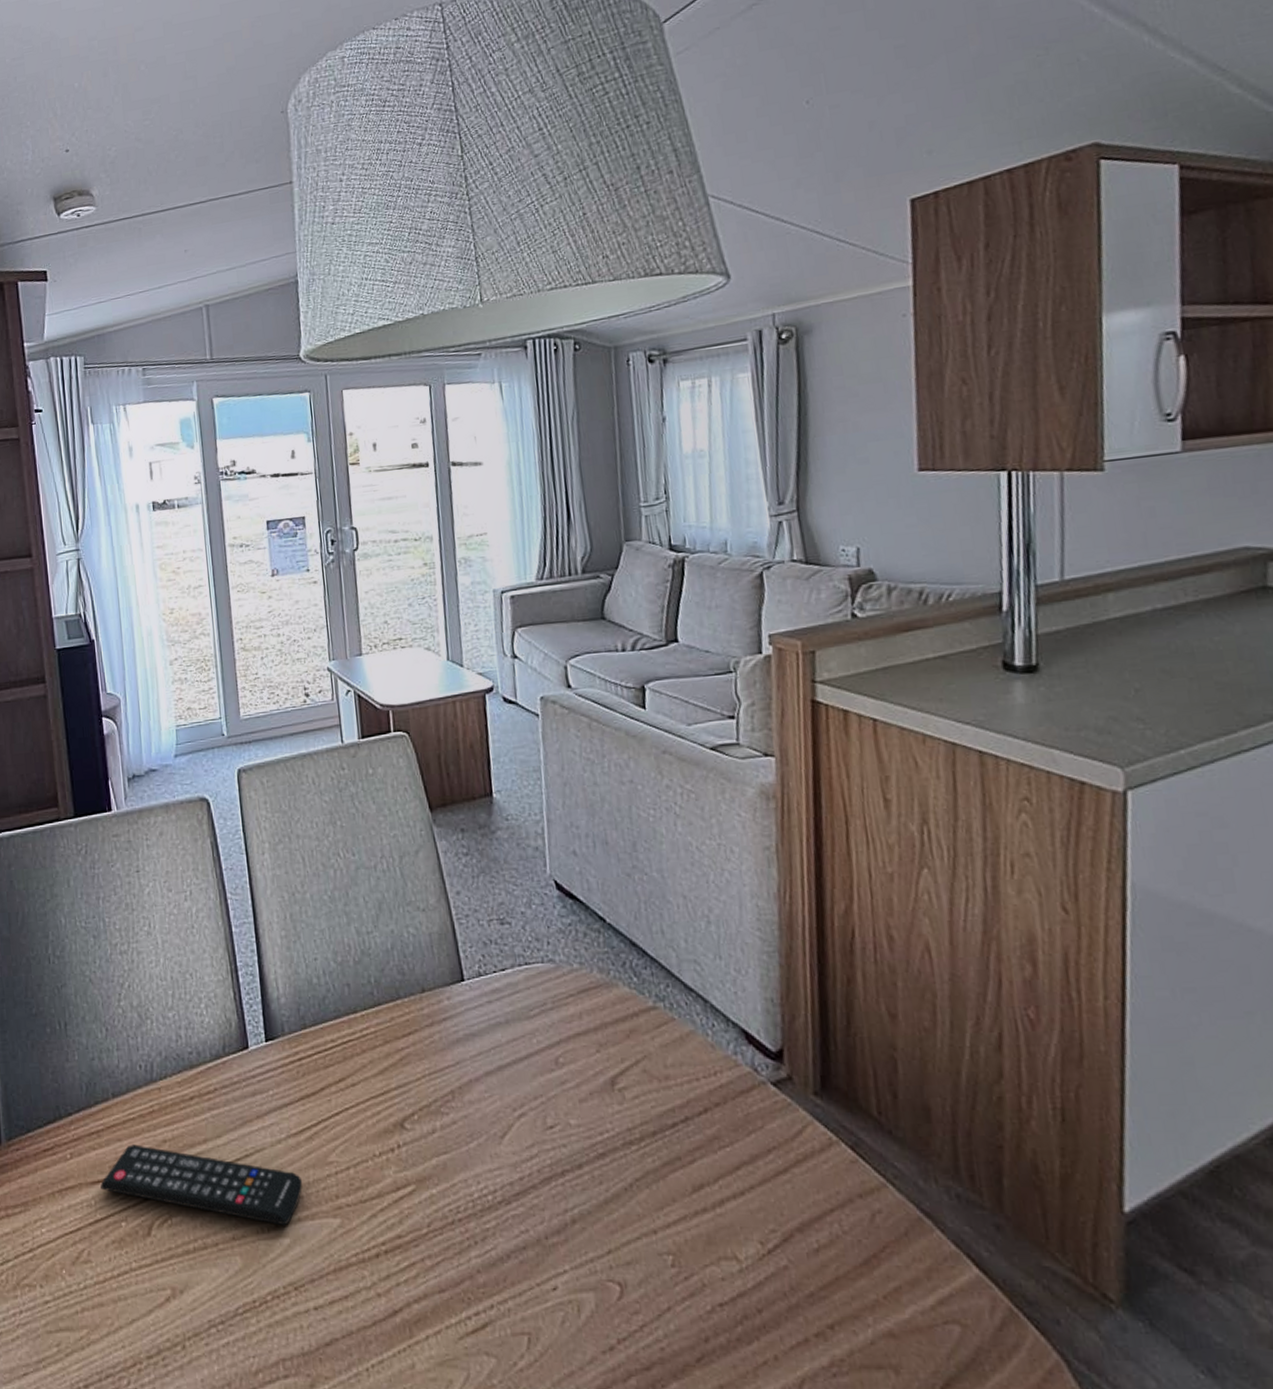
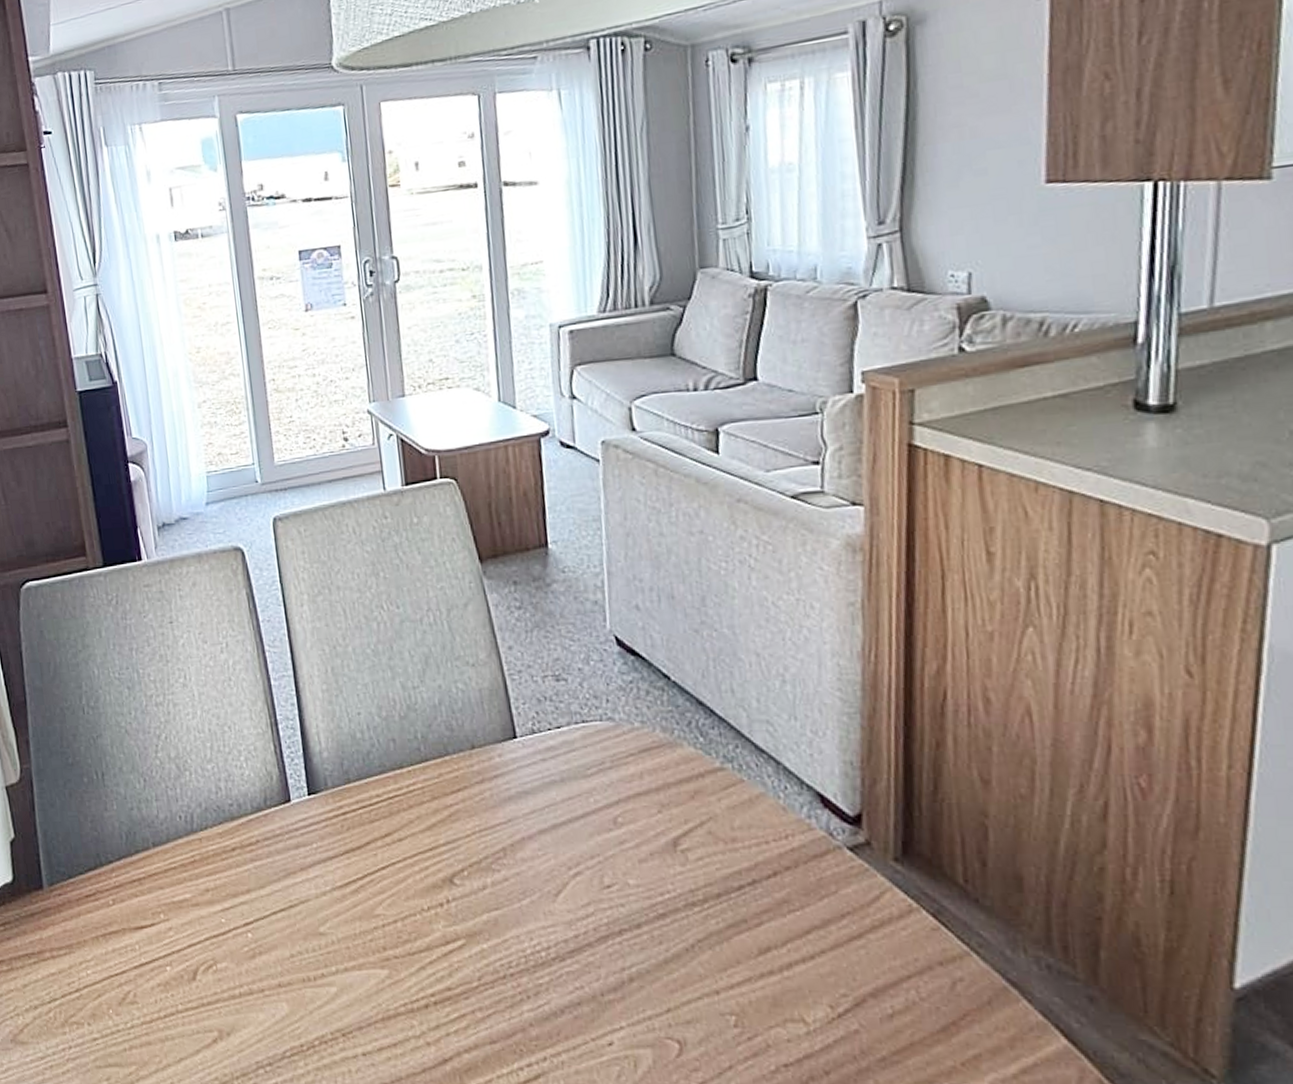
remote control: present [100,1144,303,1226] -> none [144,893,349,975]

